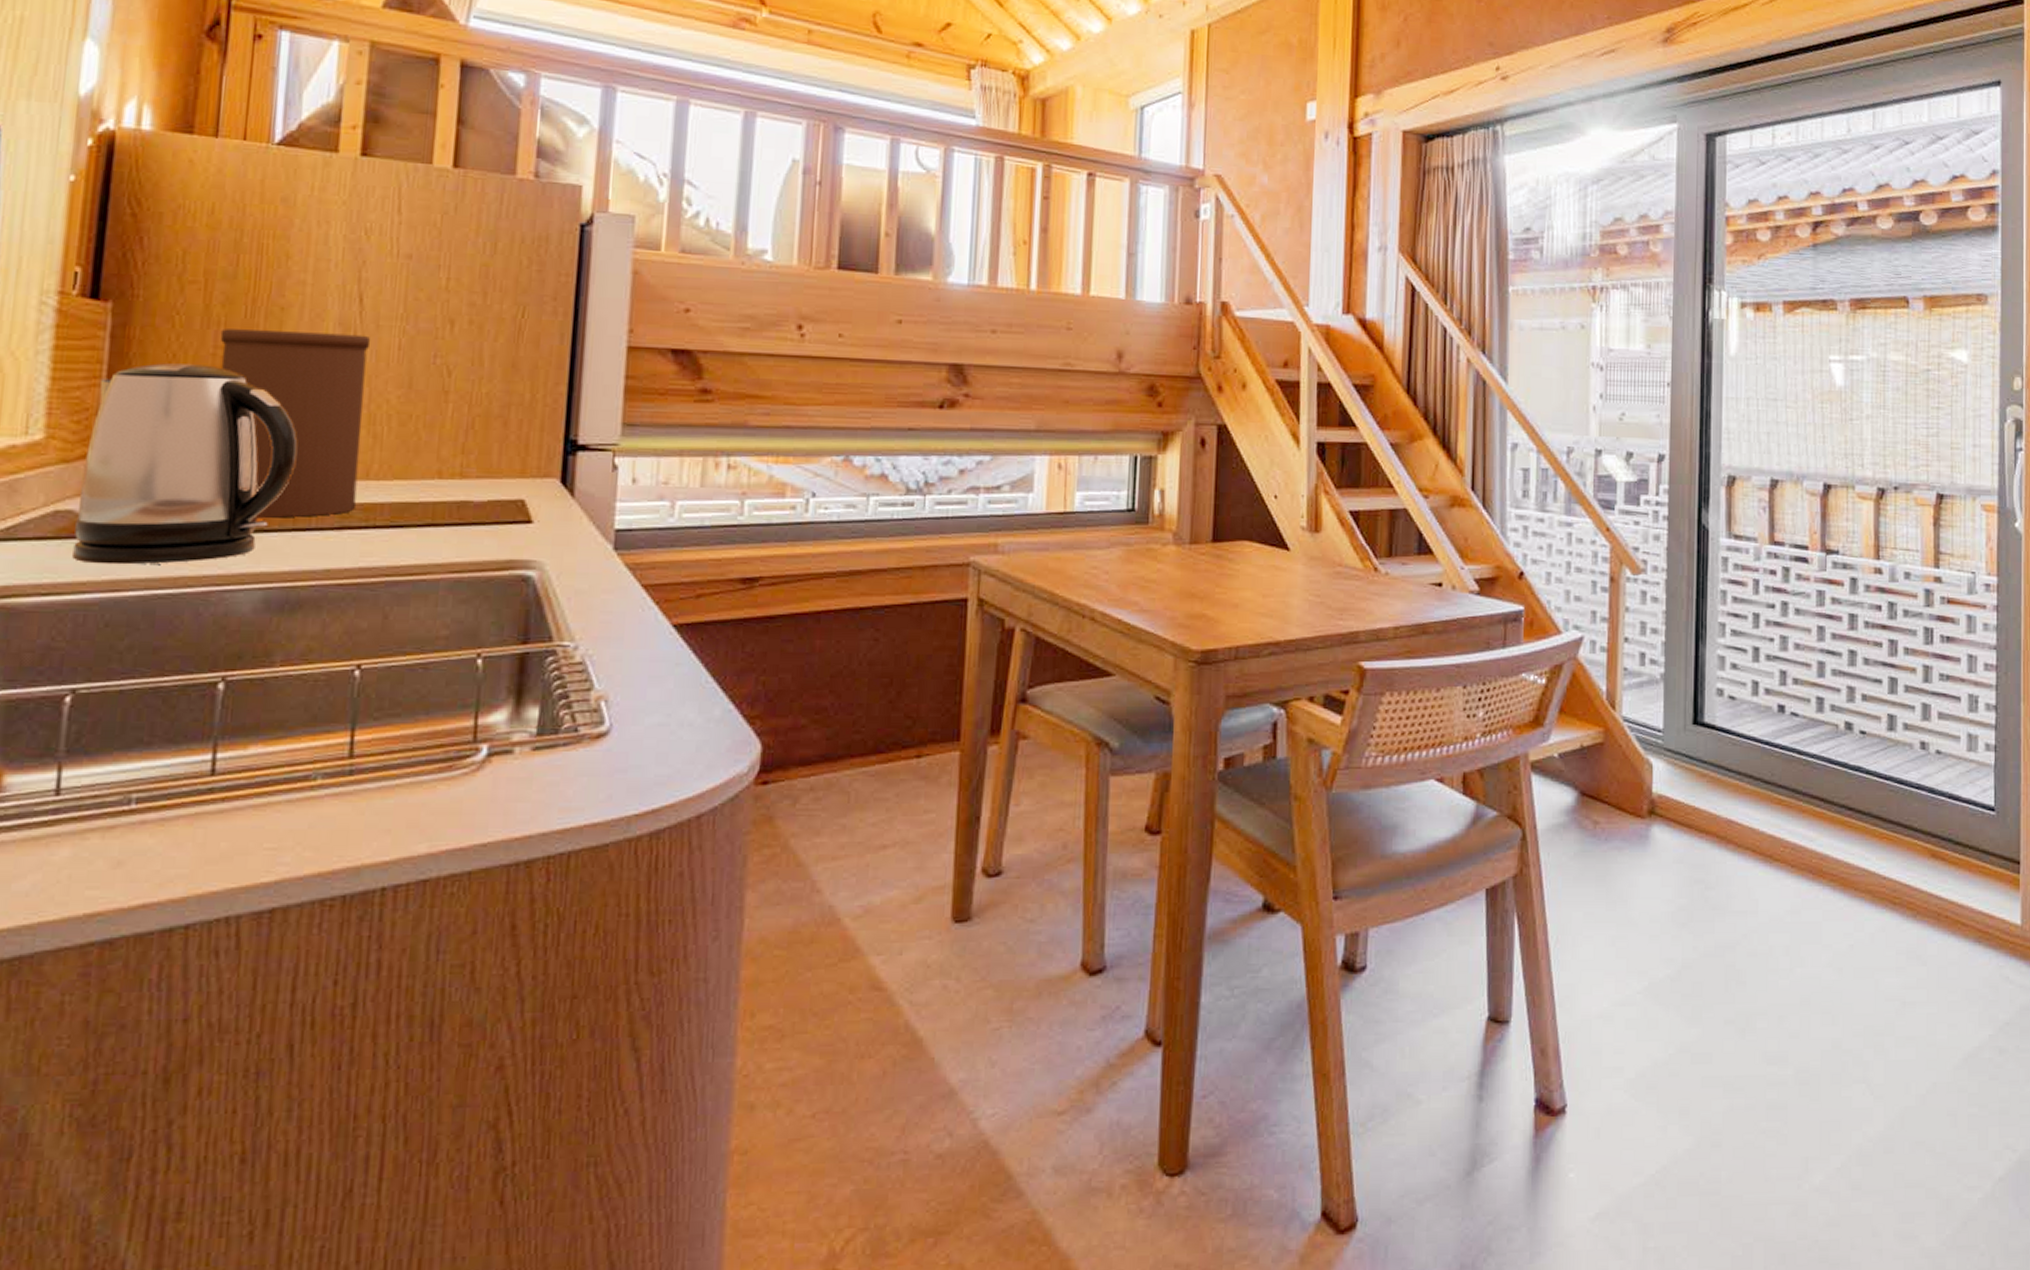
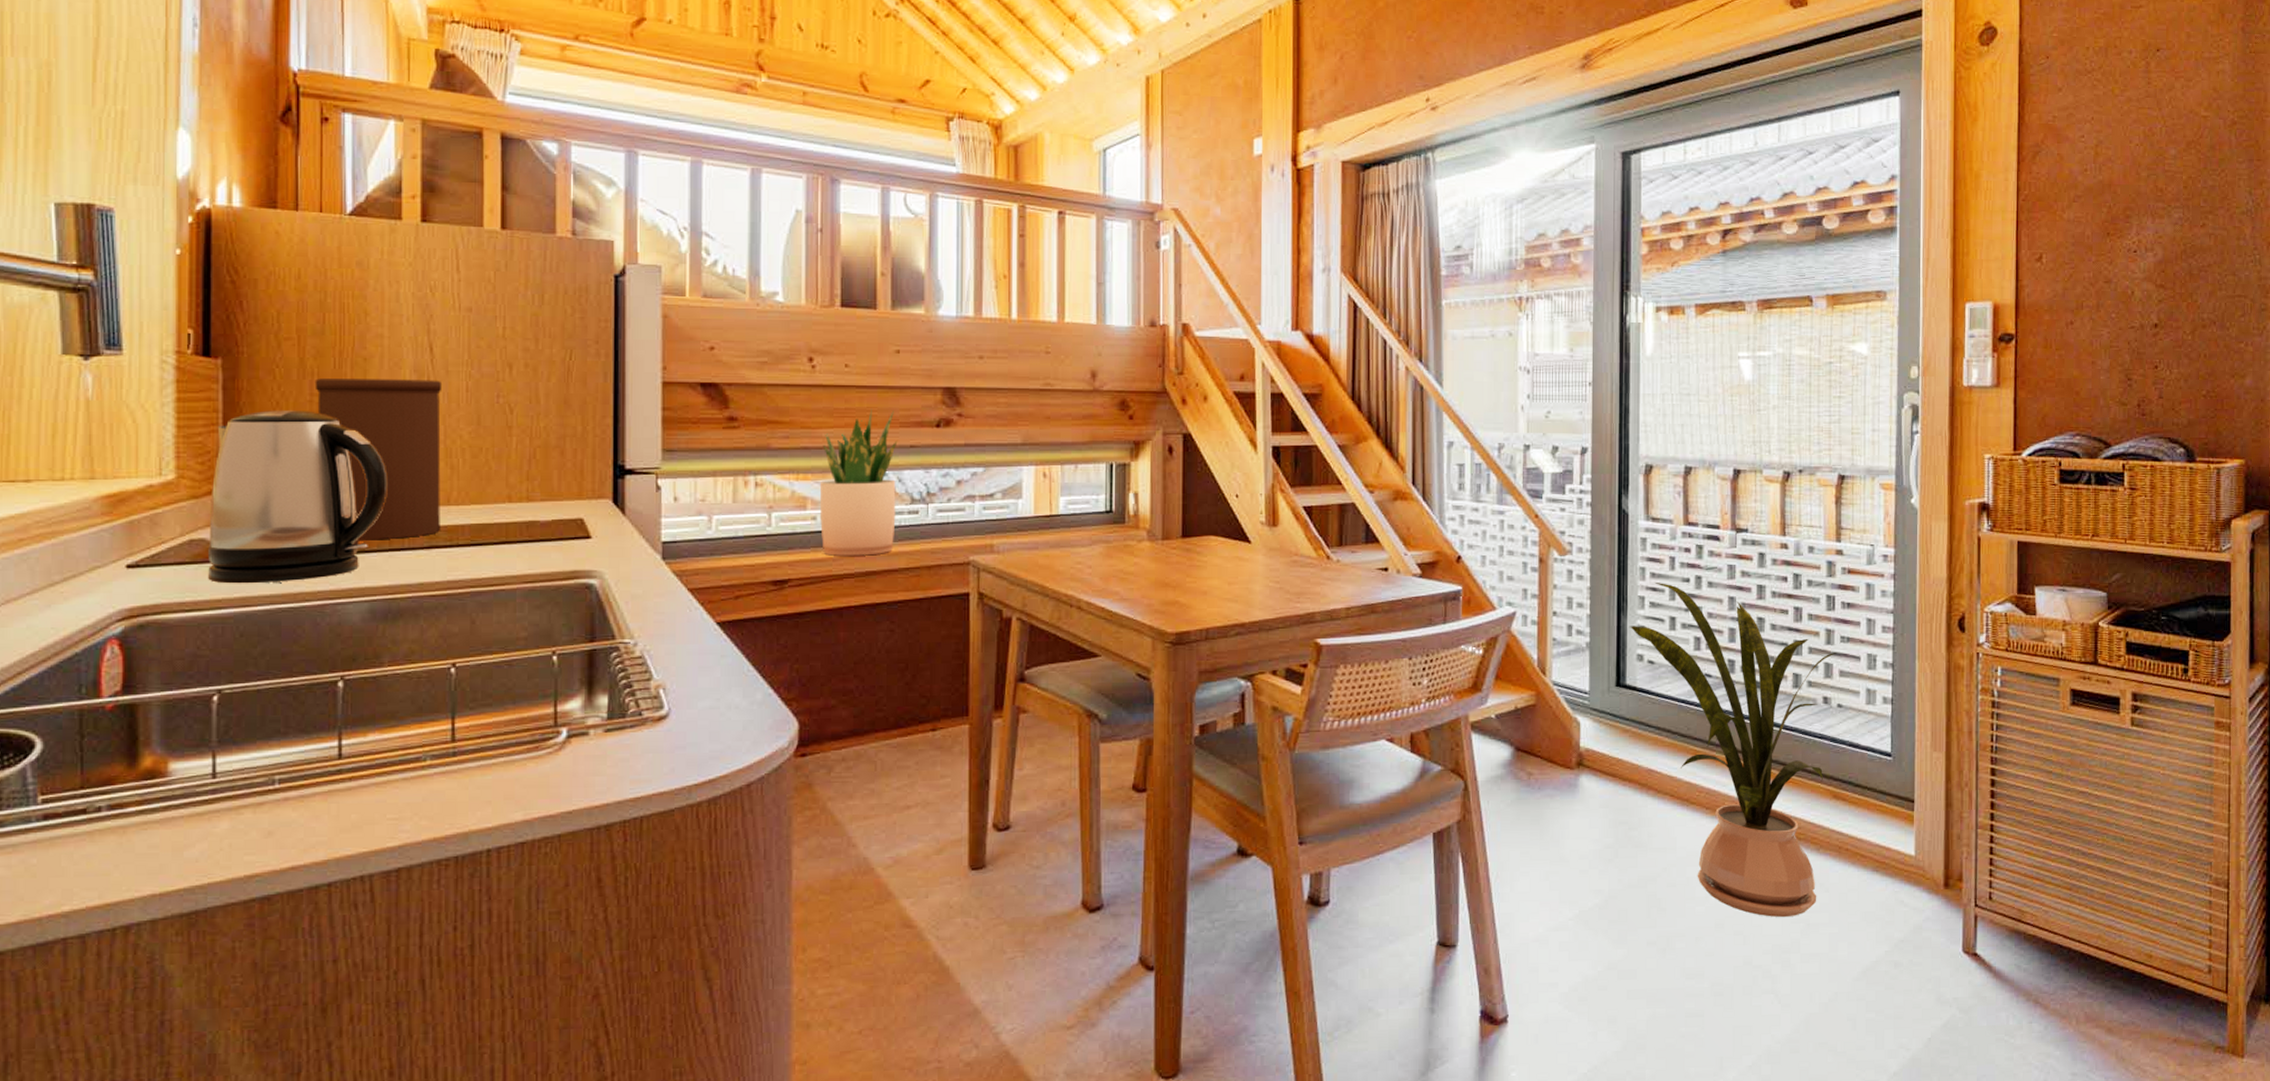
planter: none [800,384,894,553] -> present [820,408,898,556]
house plant: none [1707,606,1936,993] -> present [1628,581,1838,917]

